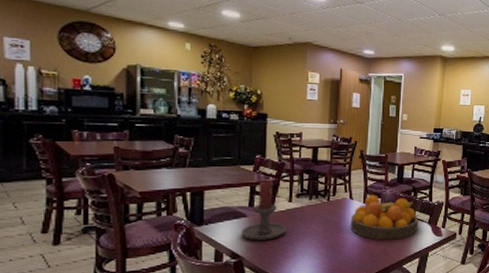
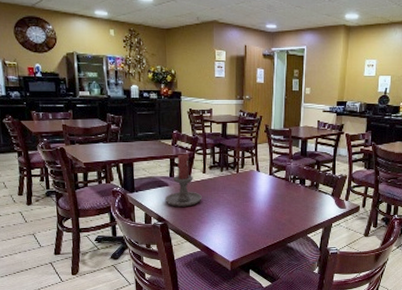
fruit bowl: present [350,195,419,240] -> none [258,167,322,210]

